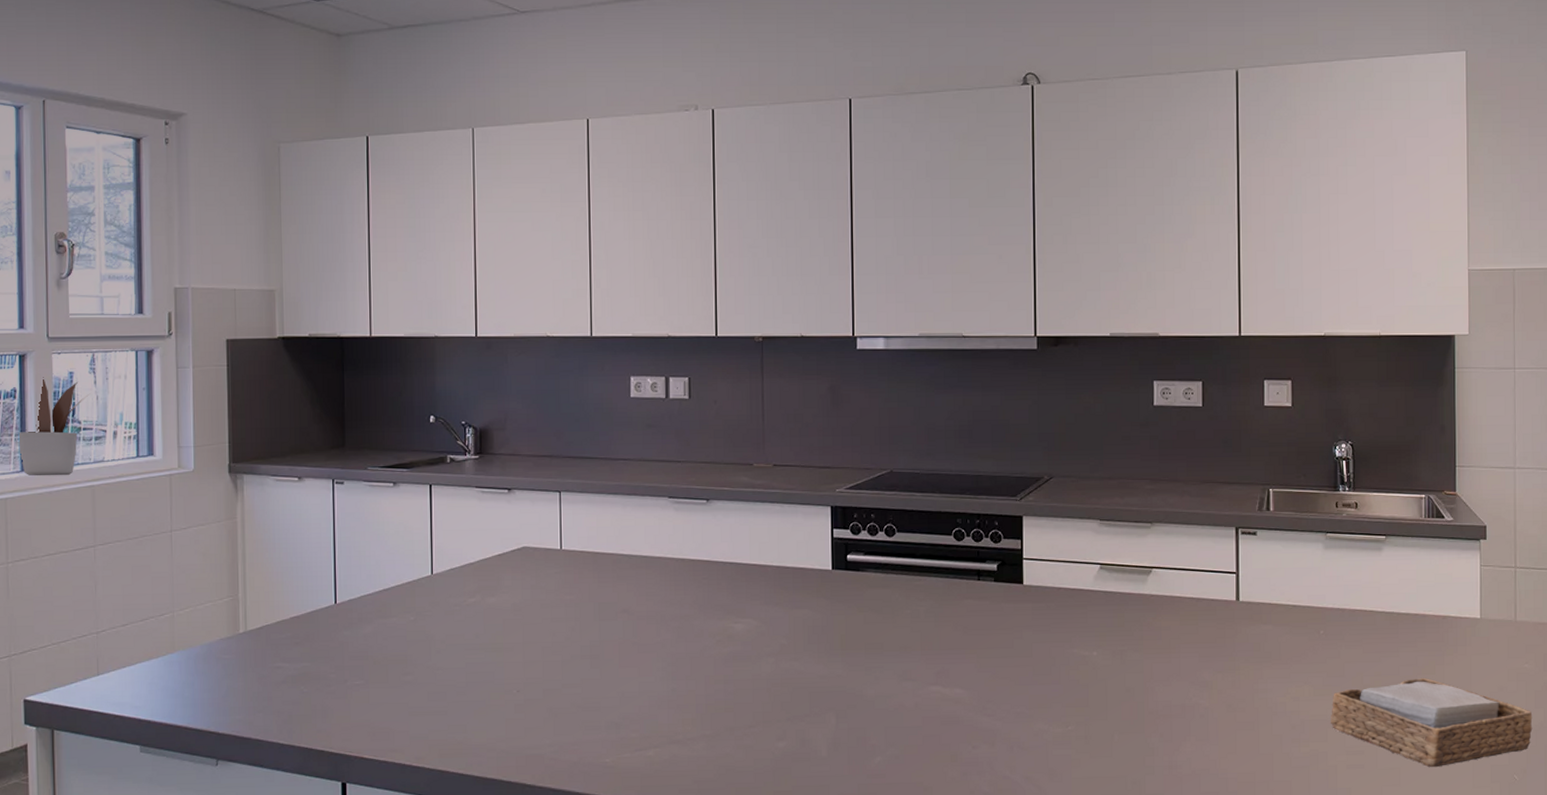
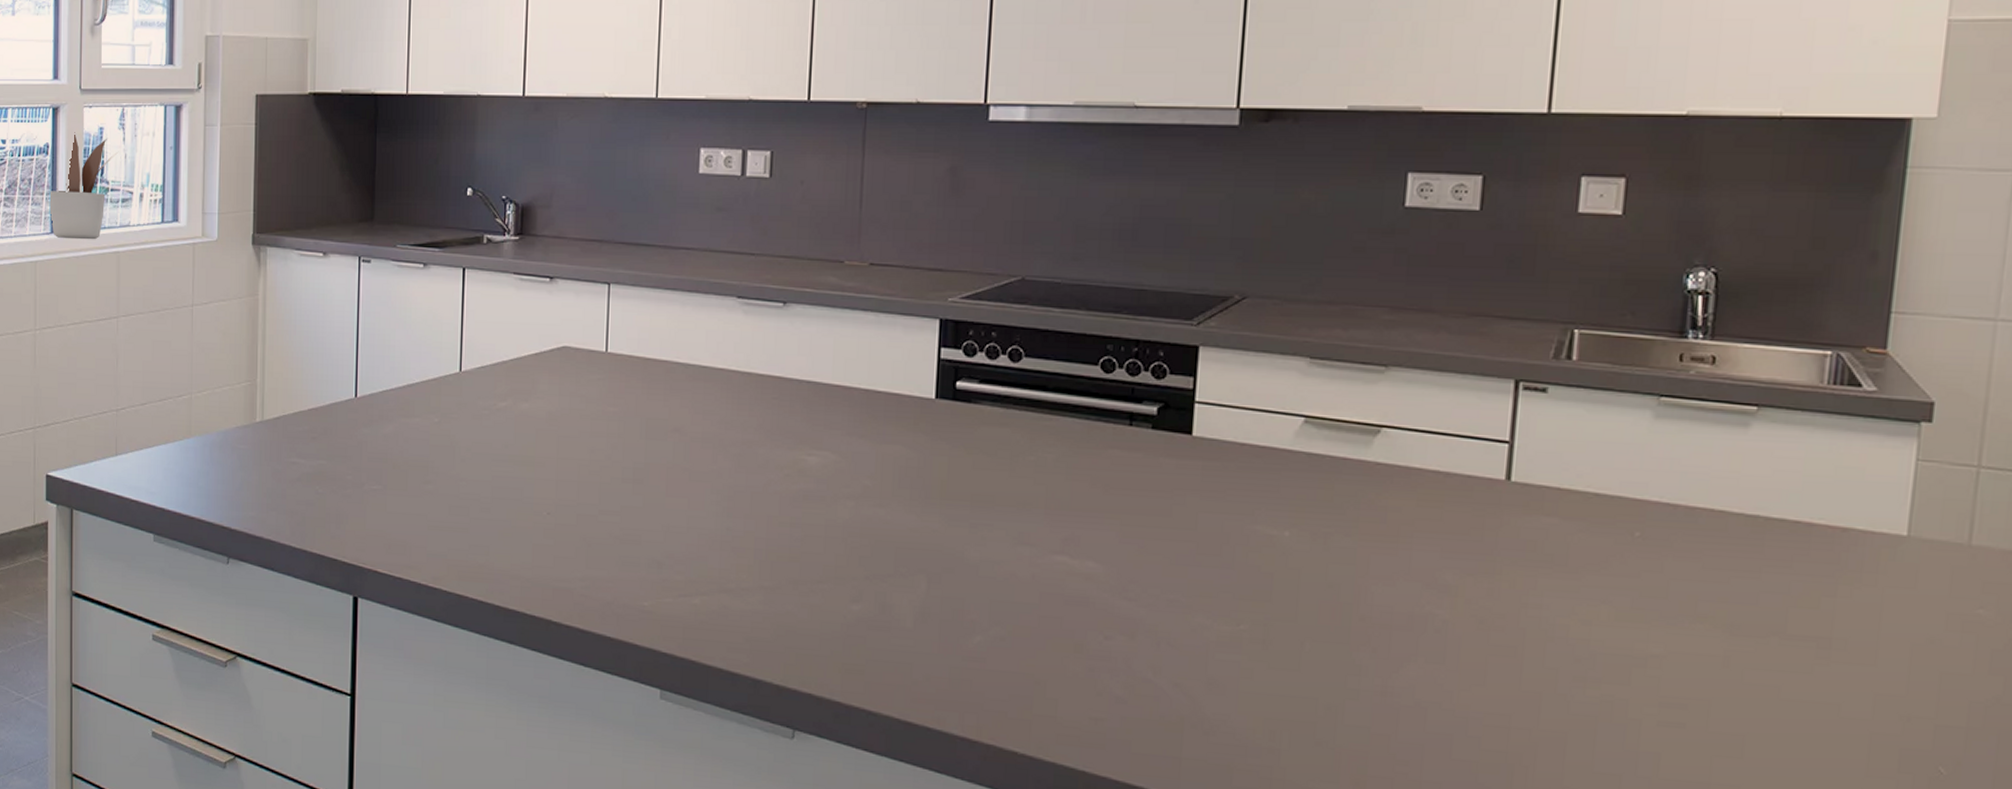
napkin holder: present [1331,677,1533,768] -> none [1638,612,1983,741]

